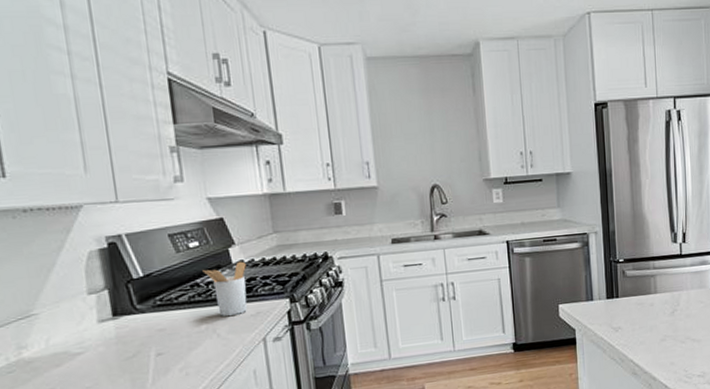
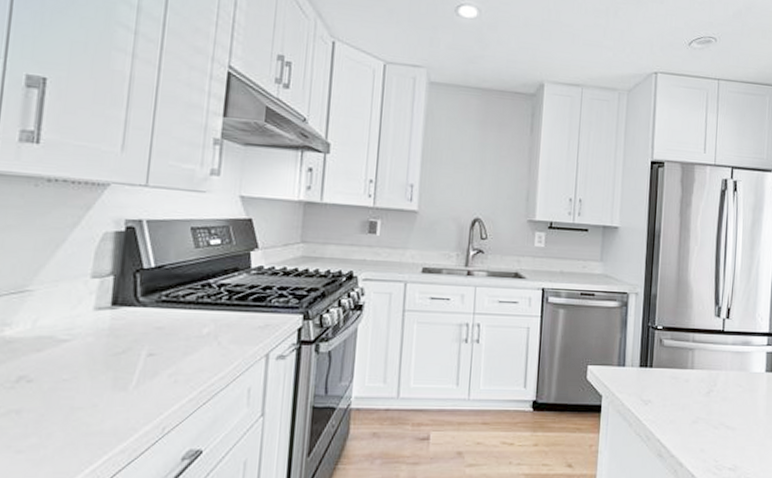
utensil holder: present [202,261,247,316] -> none [218,267,265,324]

